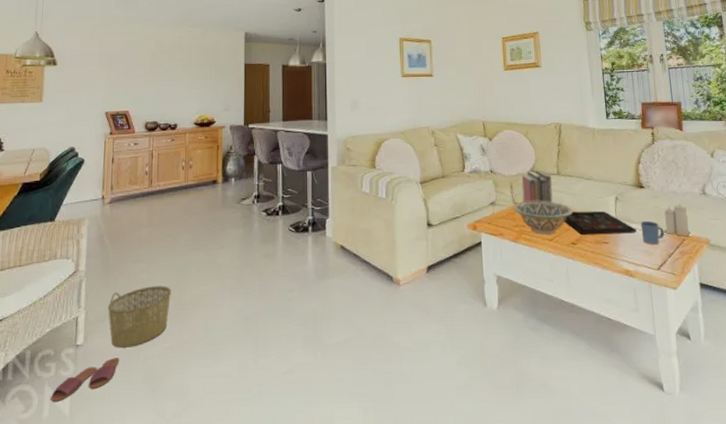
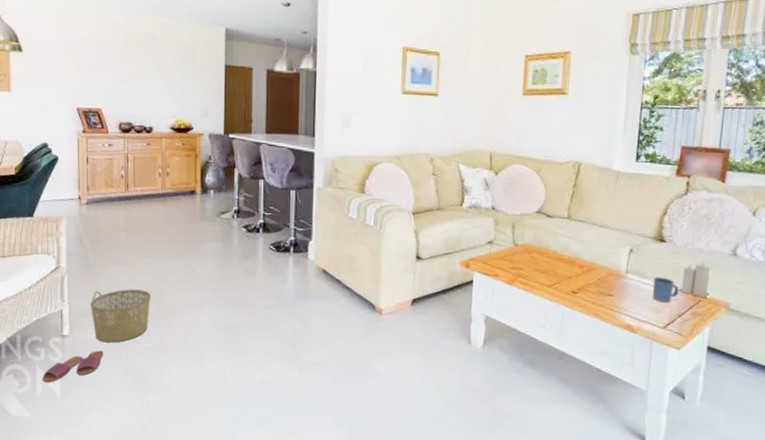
decorative bowl: present [514,201,573,235] -> none [513,243,580,281]
books: present [521,170,553,203] -> none [524,211,561,248]
decorative tray: present [565,210,637,236] -> none [568,259,648,289]

